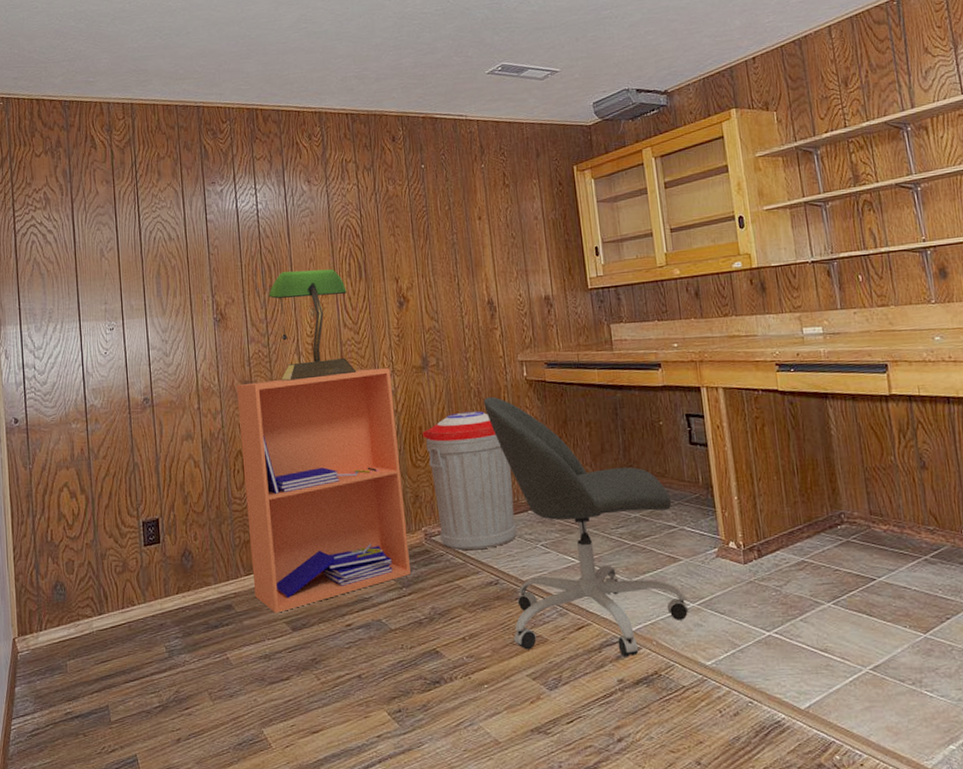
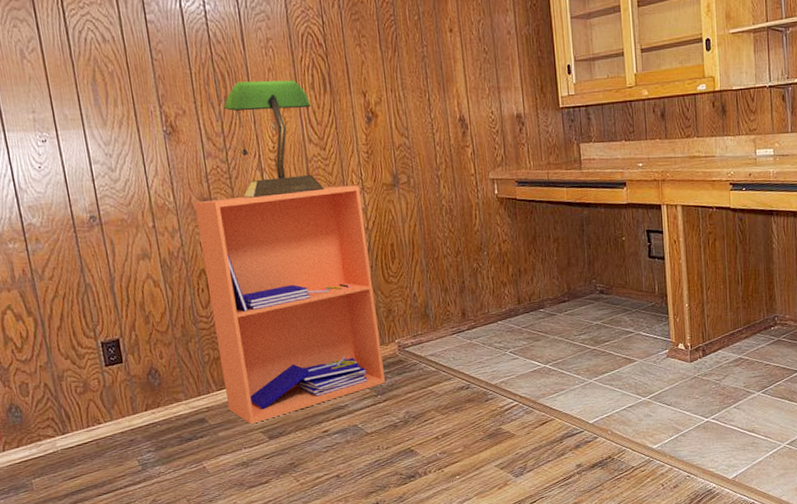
trash can: present [423,411,517,551] -> none [395,228,487,359]
office chair: present [483,396,689,657] -> none [455,214,641,446]

